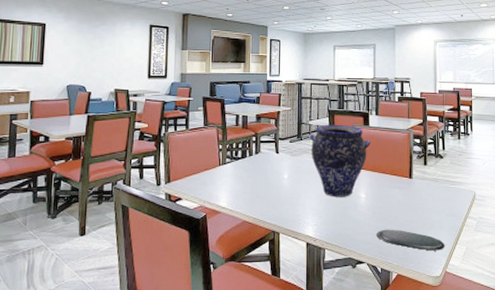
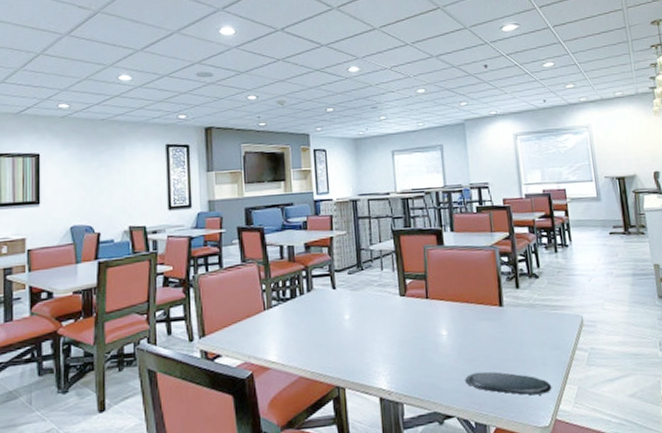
vase: present [309,124,370,197] -> none [371,246,448,338]

